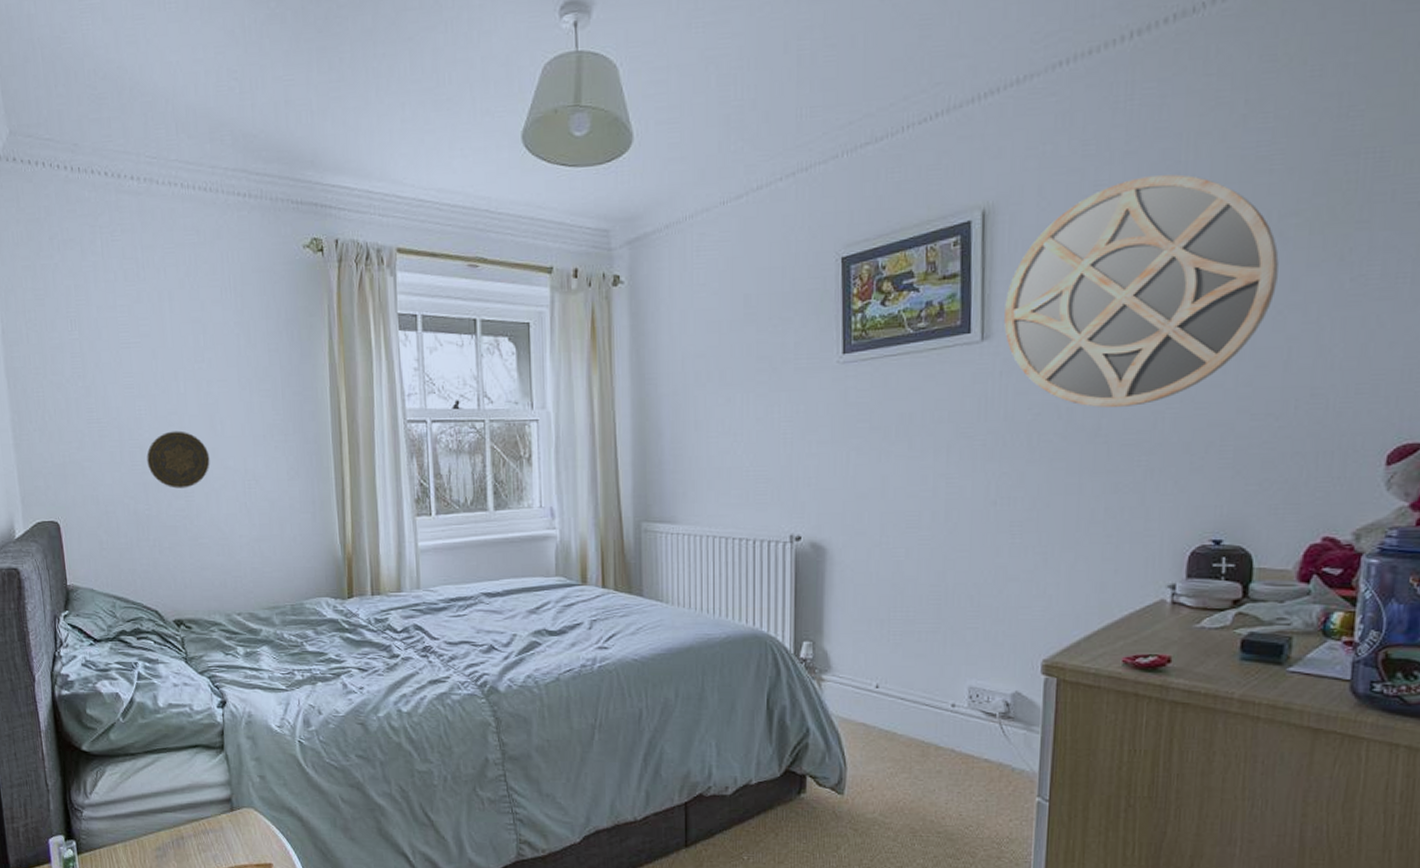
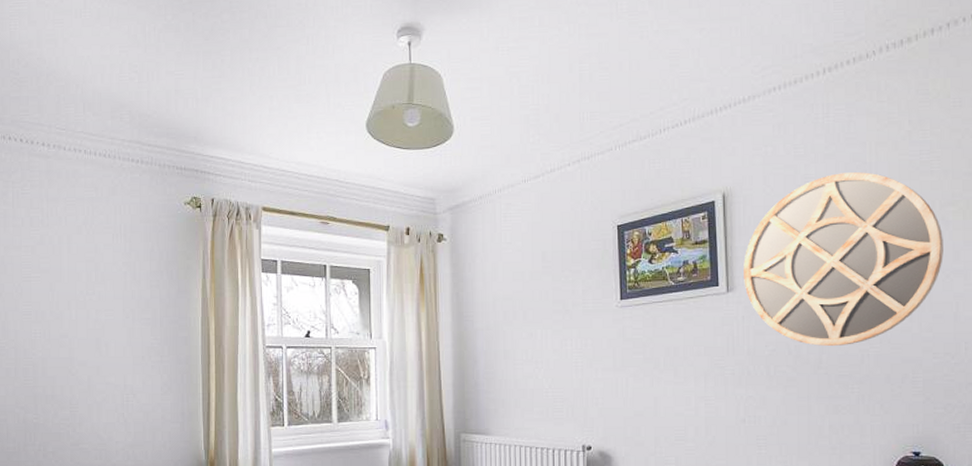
decorative plate: present [146,430,210,489] -> none [38,351,94,401]

